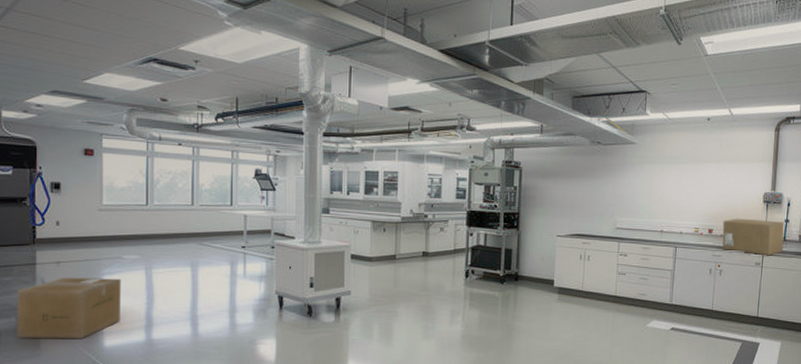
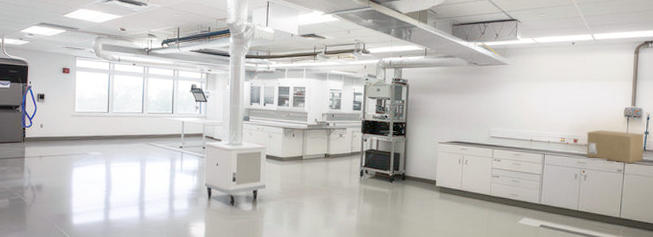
box: present [17,277,122,339] -> none [9,168,87,218]

